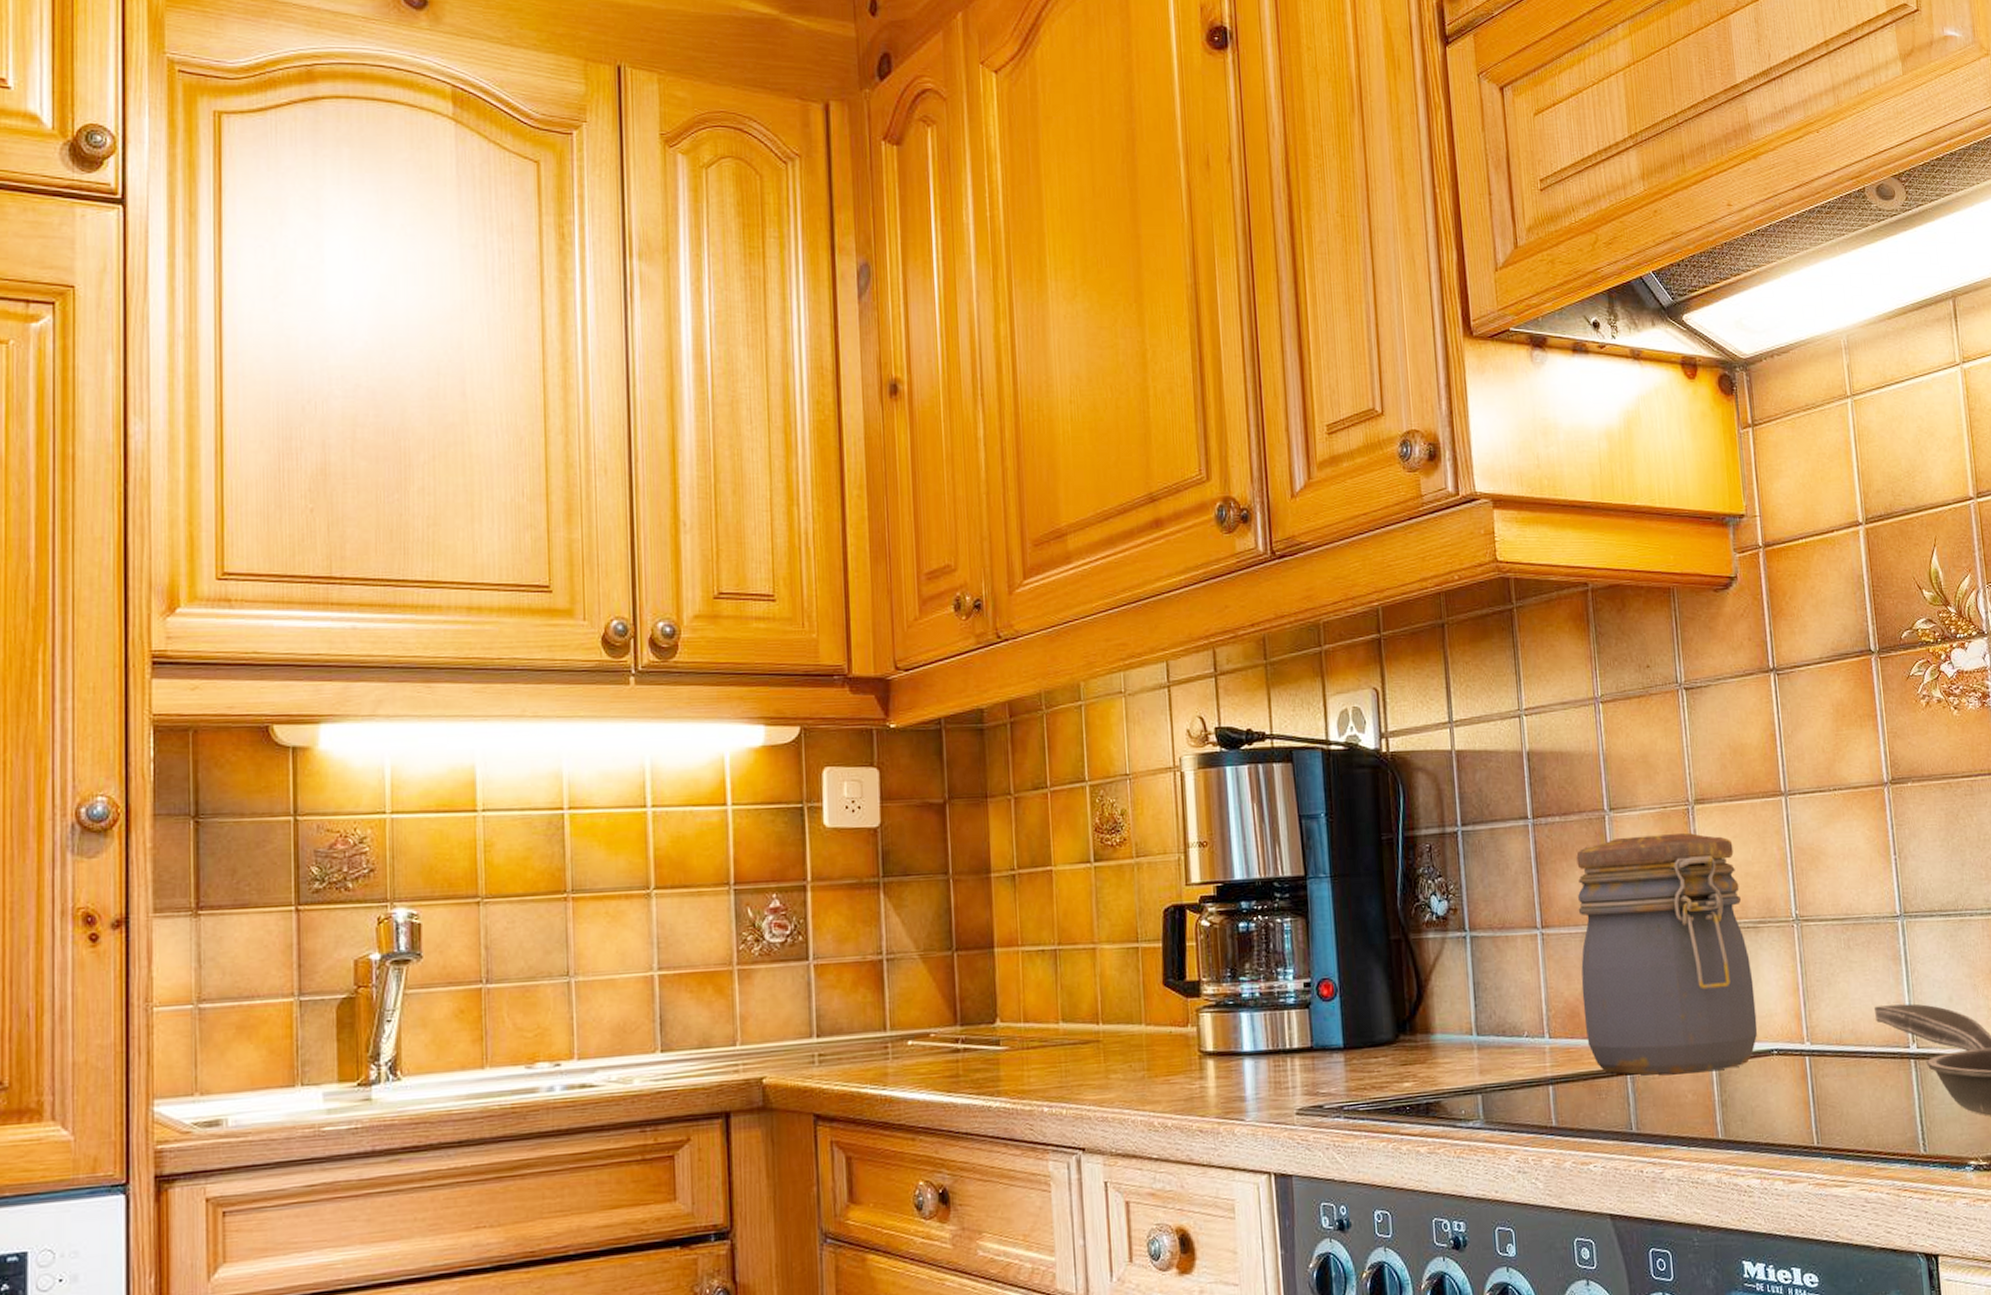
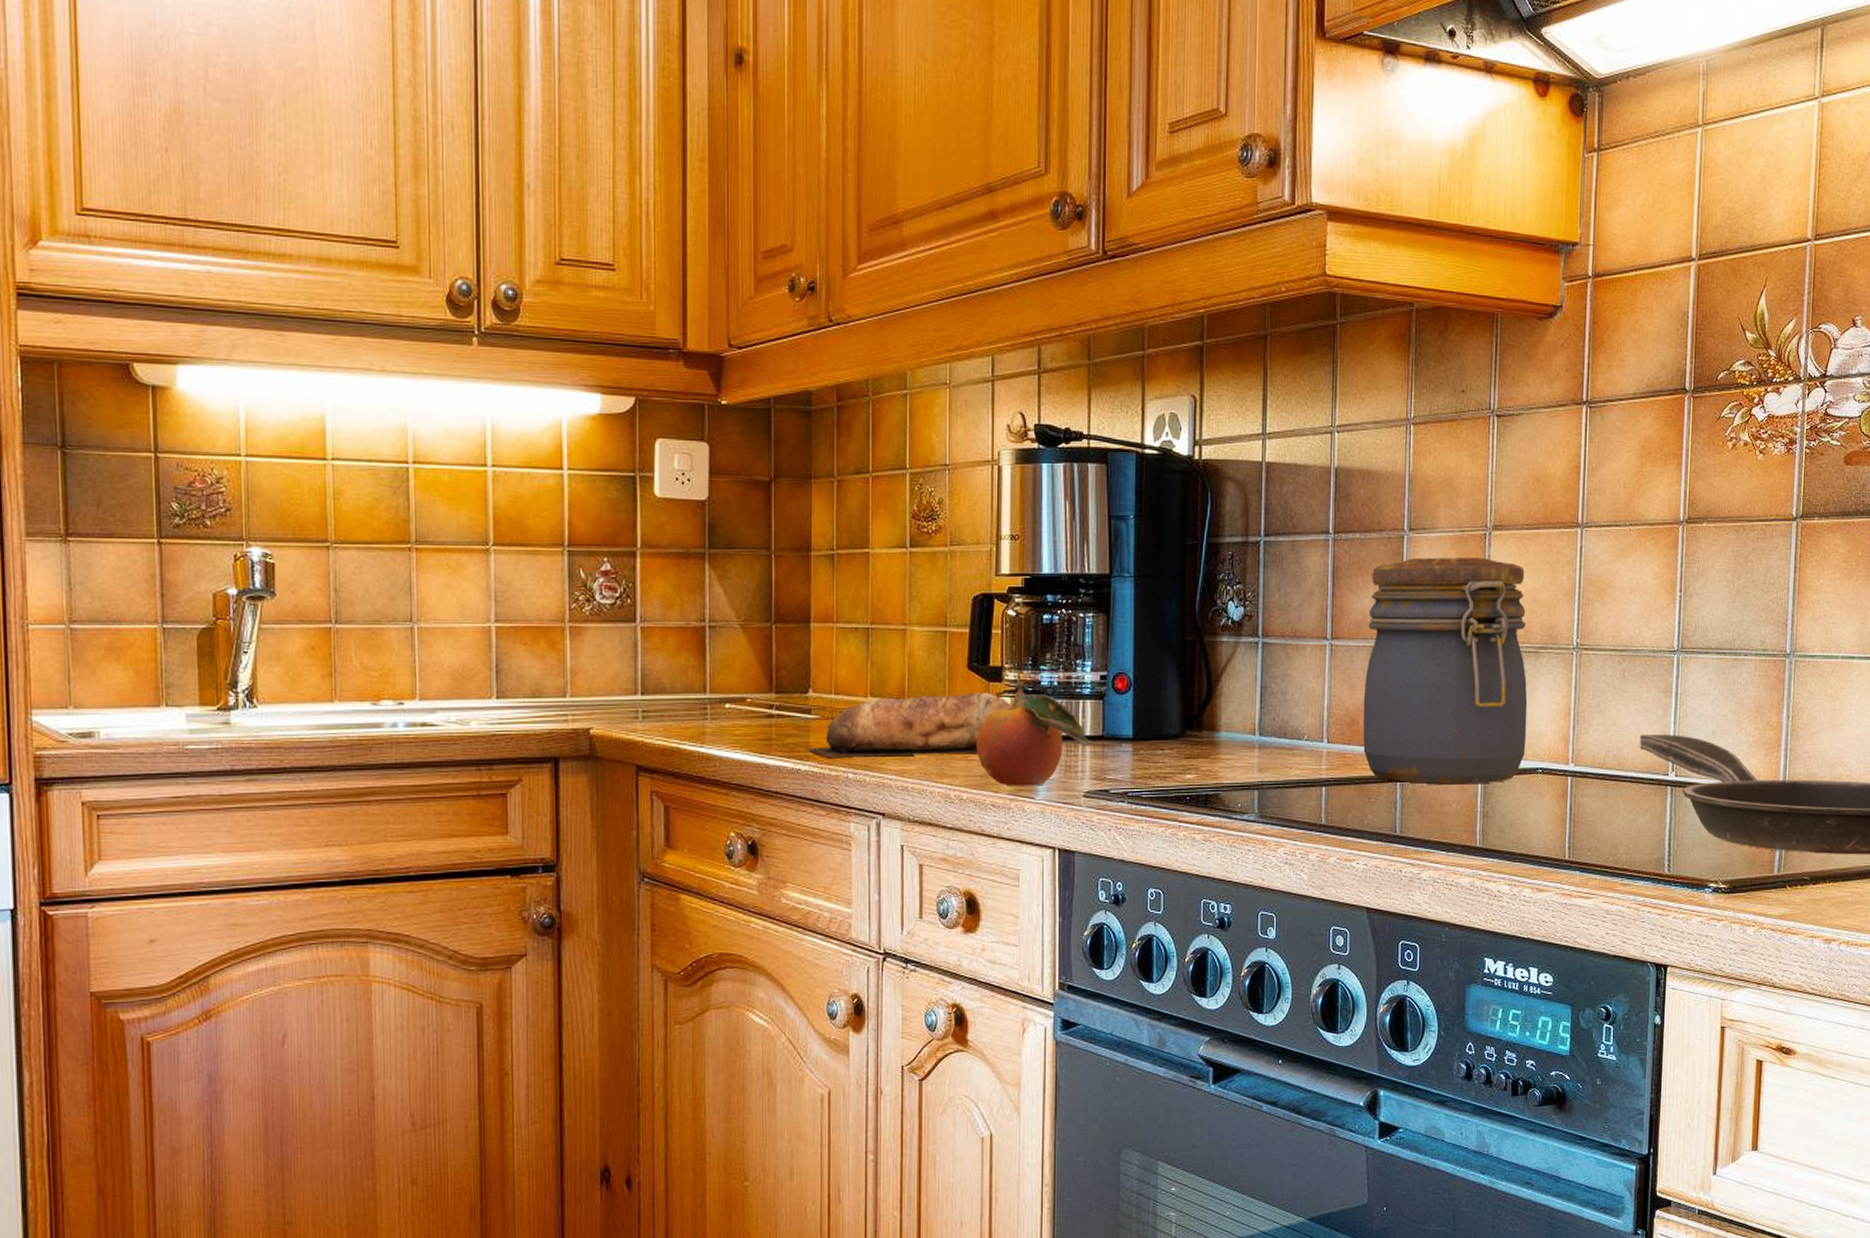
bread loaf: none [994,1008,1214,1092] -> present [804,691,1013,759]
fruit: none [1178,987,1301,1109] -> present [977,674,1092,786]

